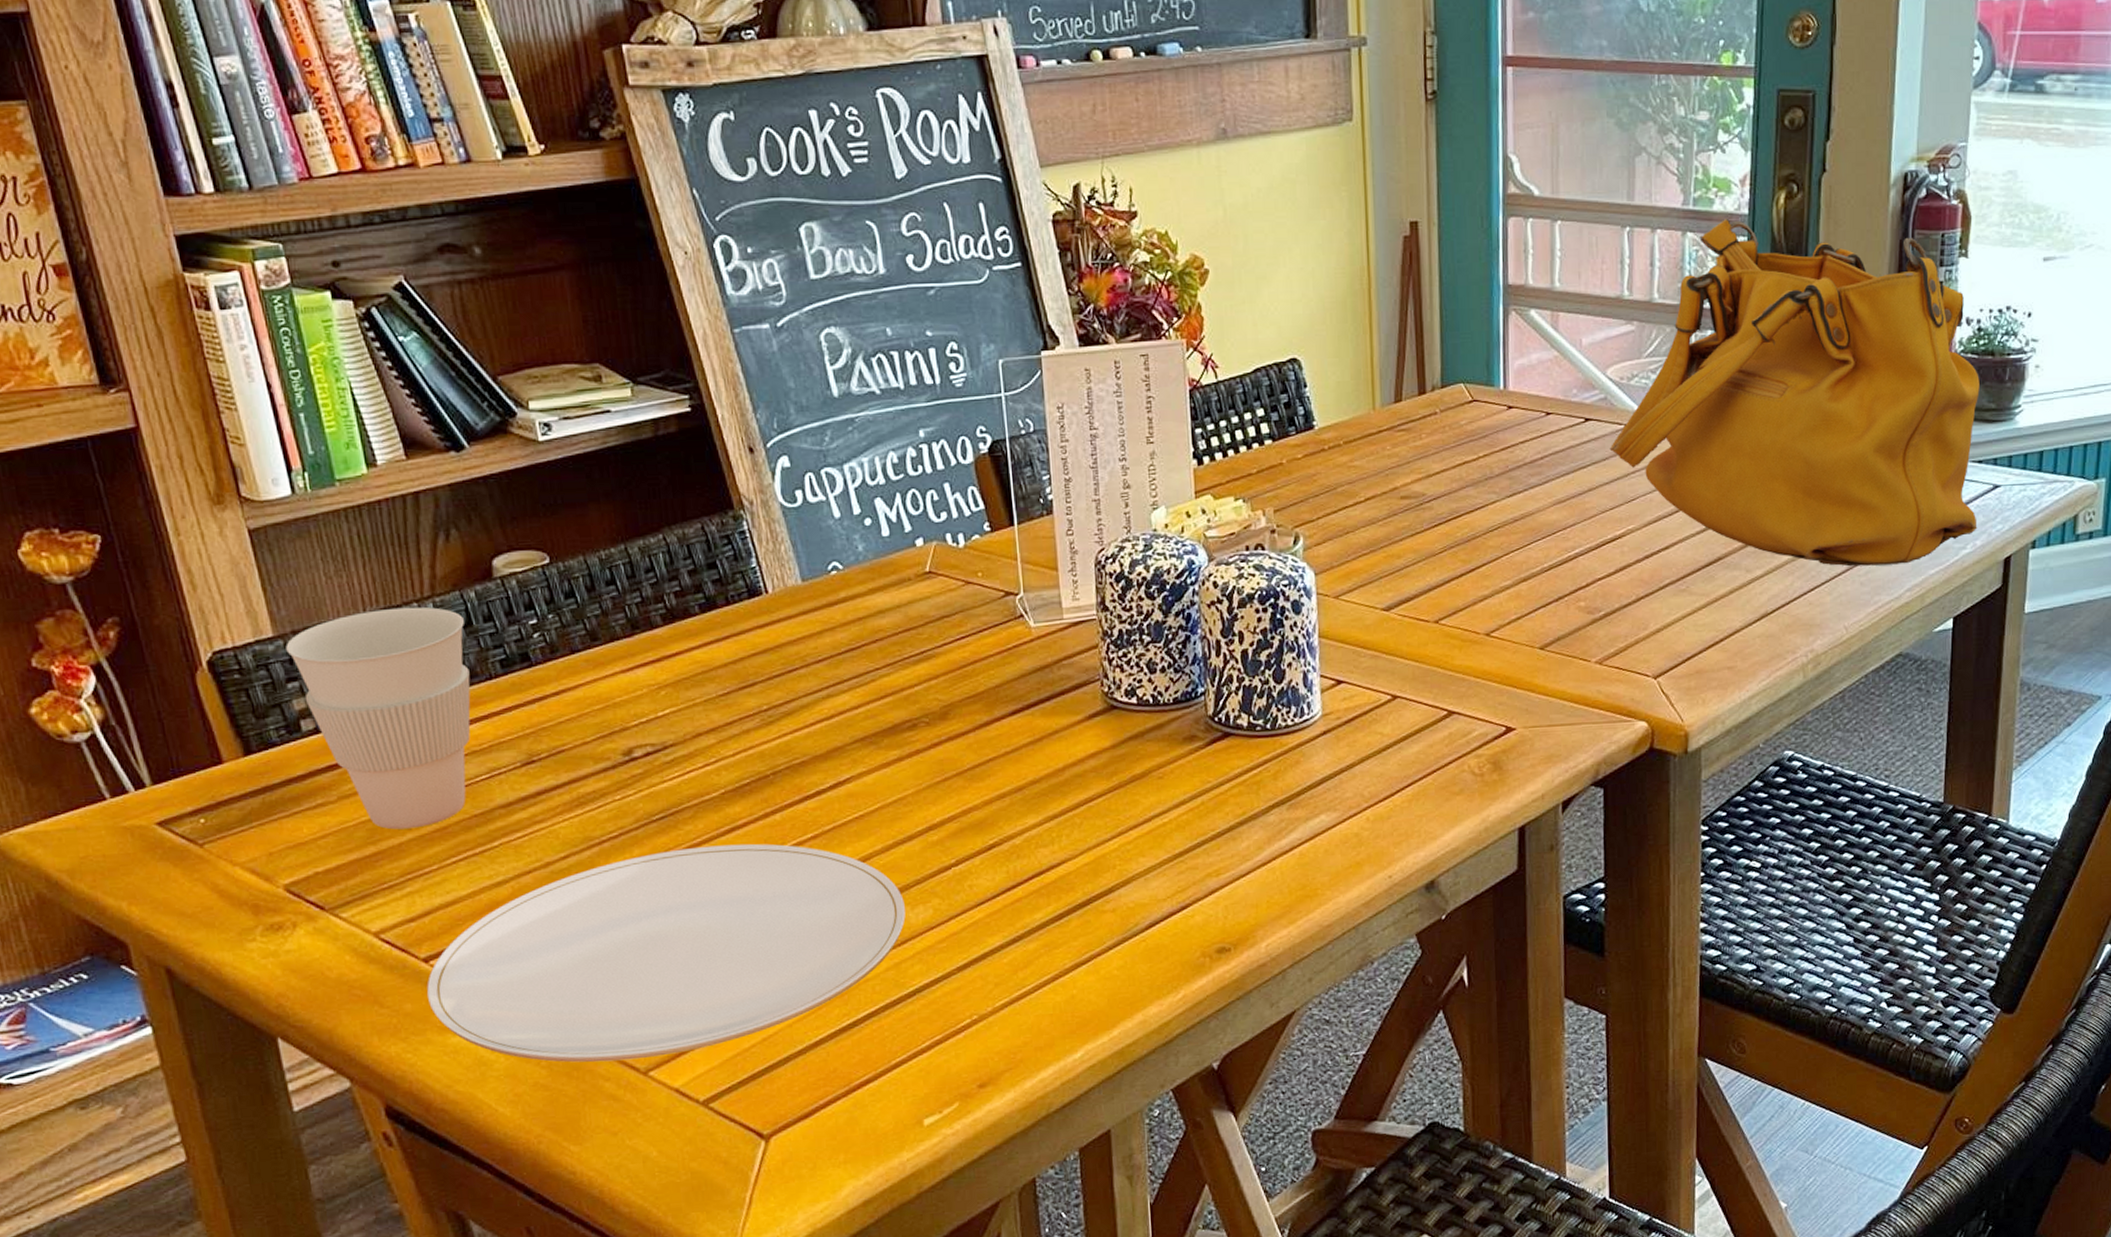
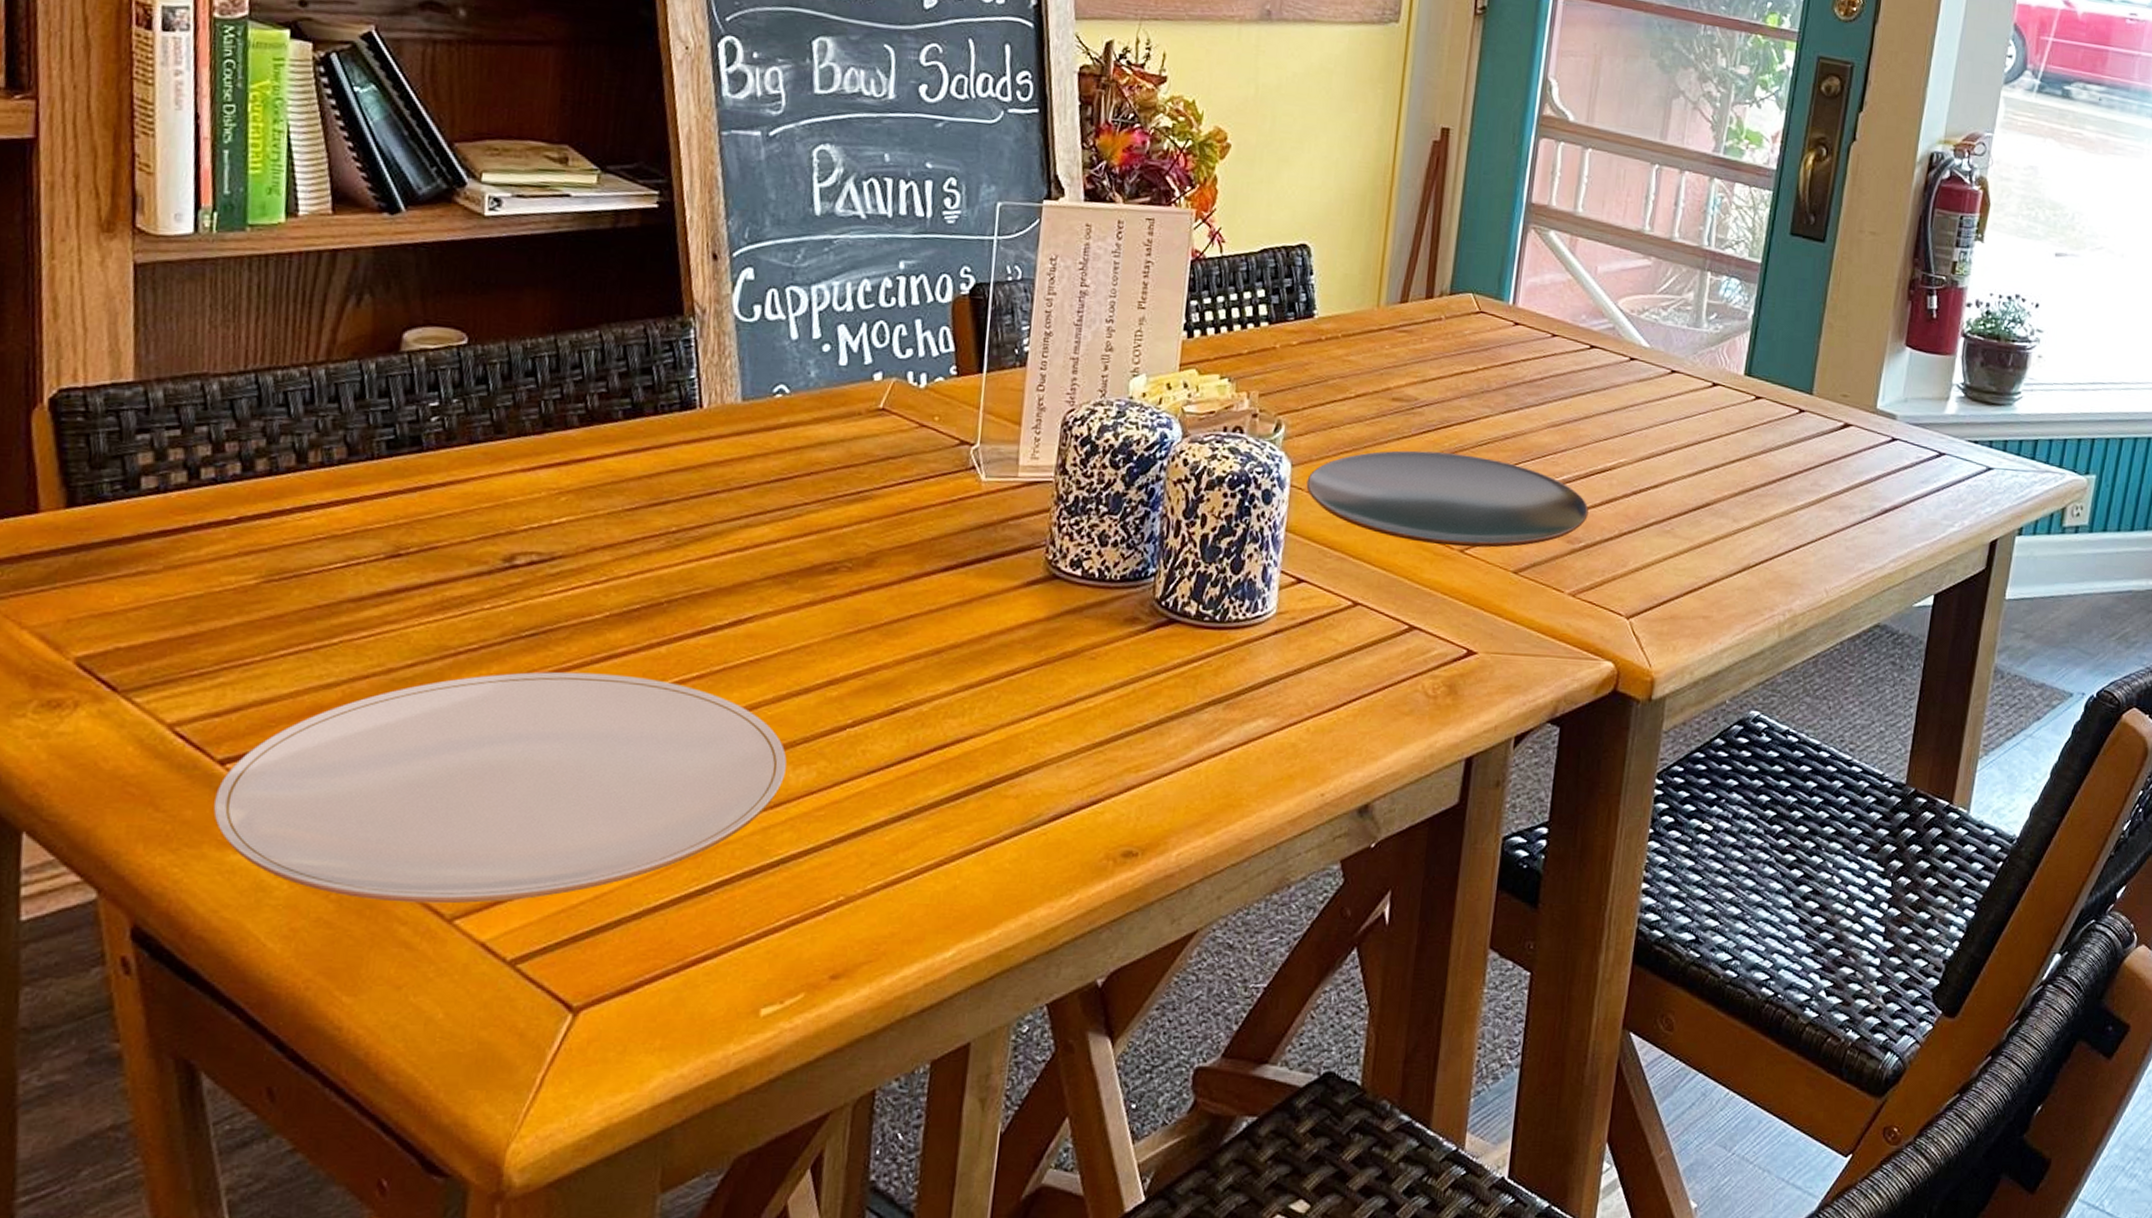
cup: present [286,607,471,830] -> none [145,368,357,613]
plate: none [1331,542,1604,632] -> present [1306,450,1589,548]
handbag: present [1609,219,1980,567] -> none [1611,171,1983,534]

